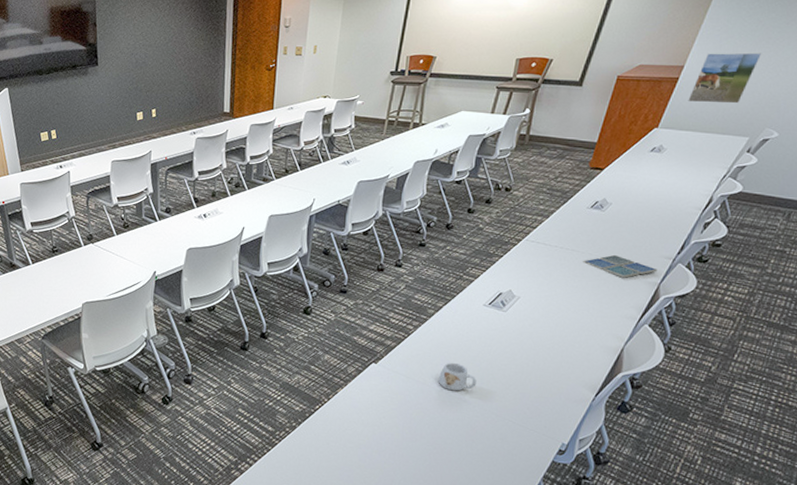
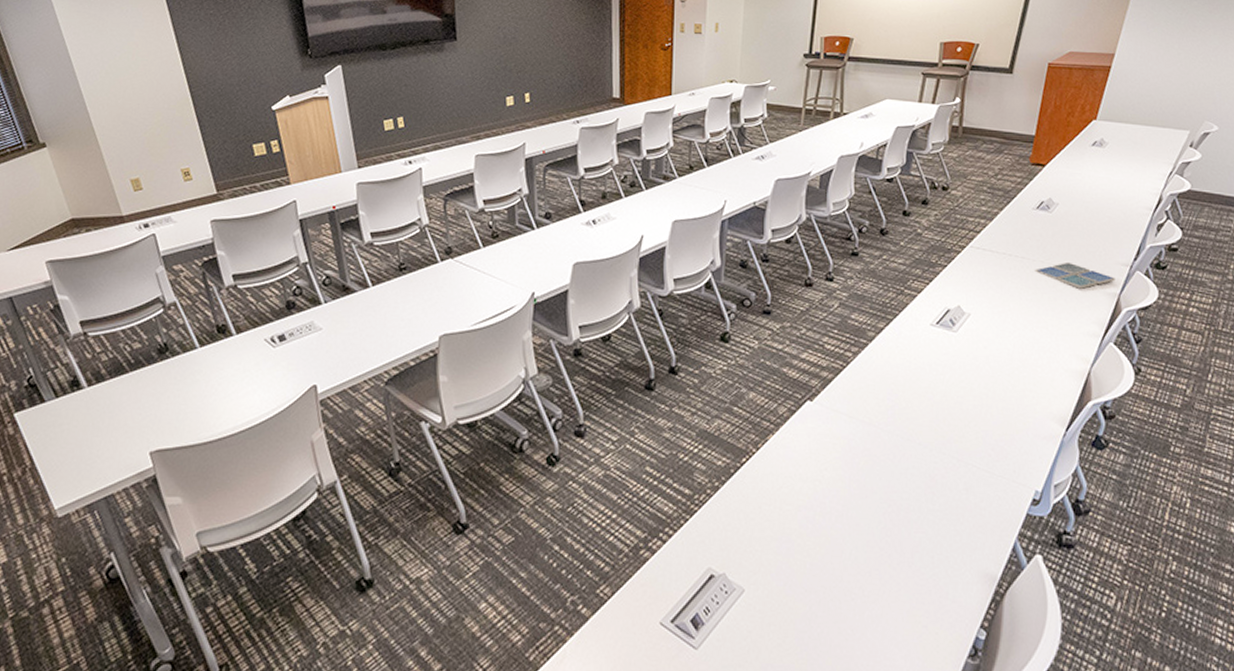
mug: present [438,362,477,391] -> none [886,396,931,432]
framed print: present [688,52,762,104] -> none [1123,40,1190,95]

